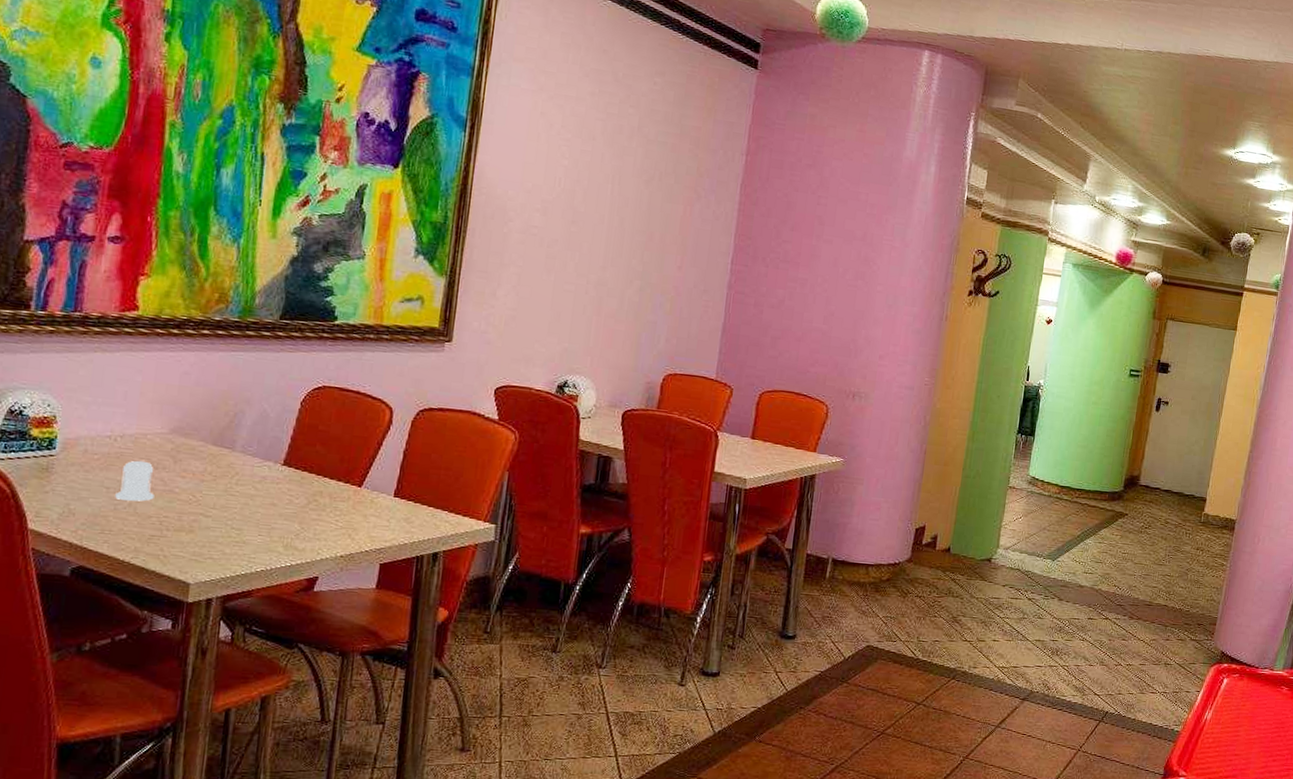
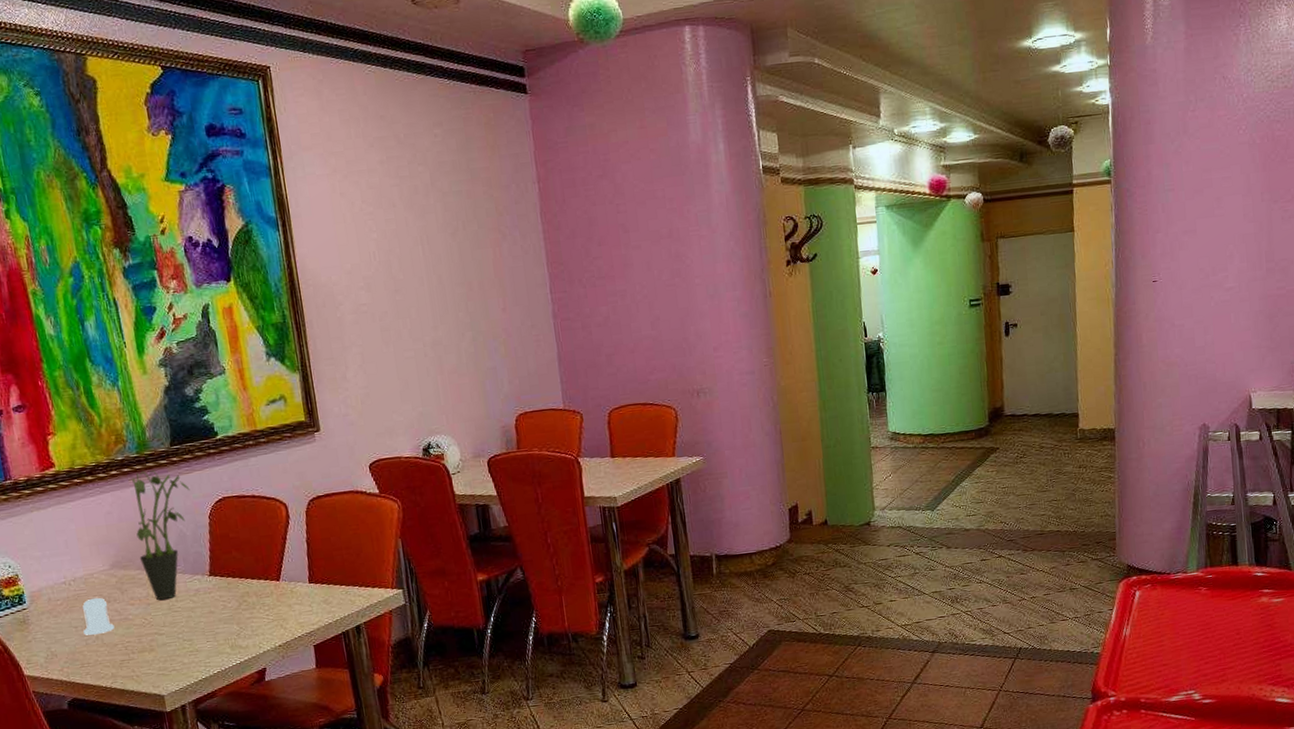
potted plant: none [207,338,288,480] -> present [132,470,190,600]

